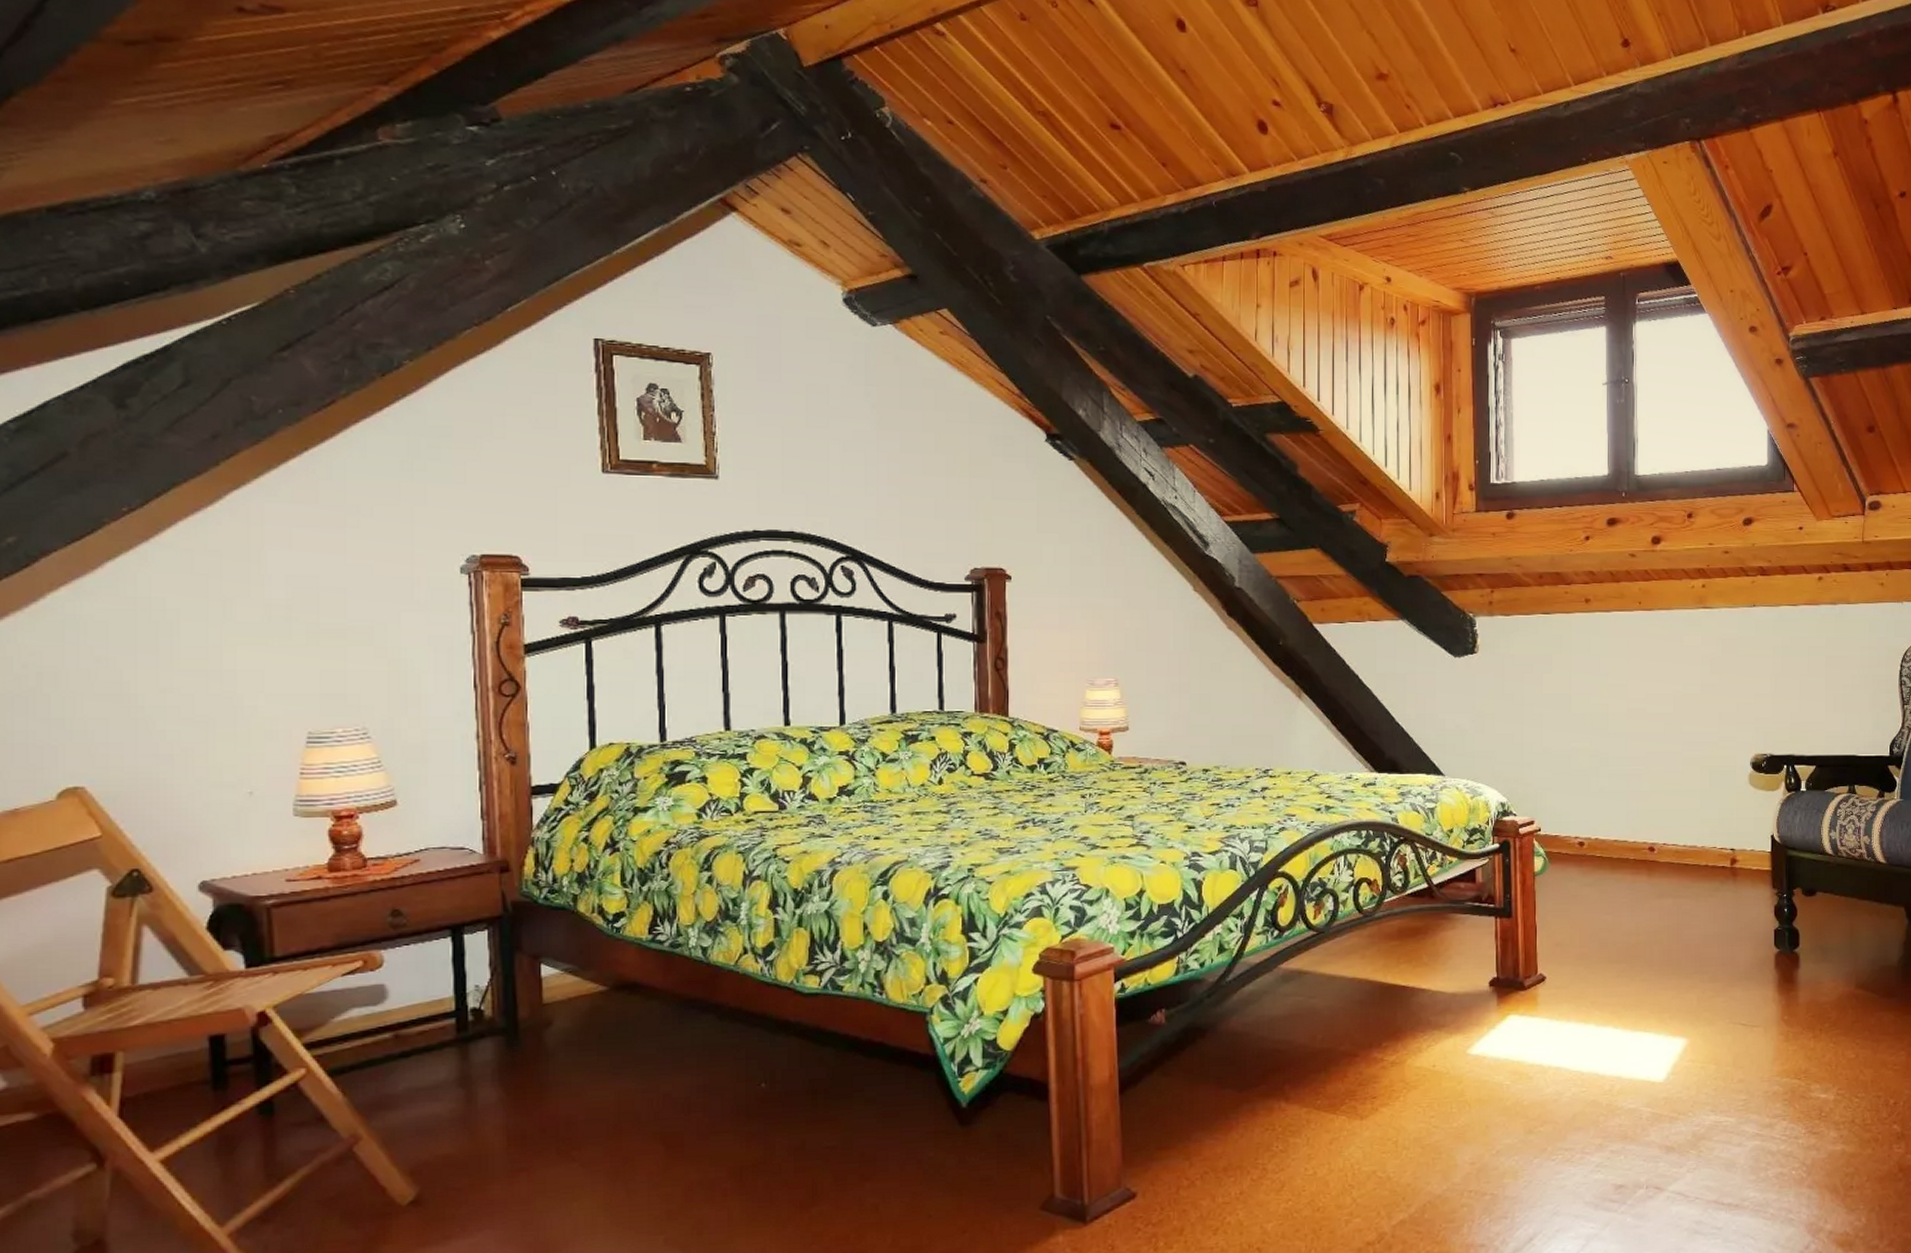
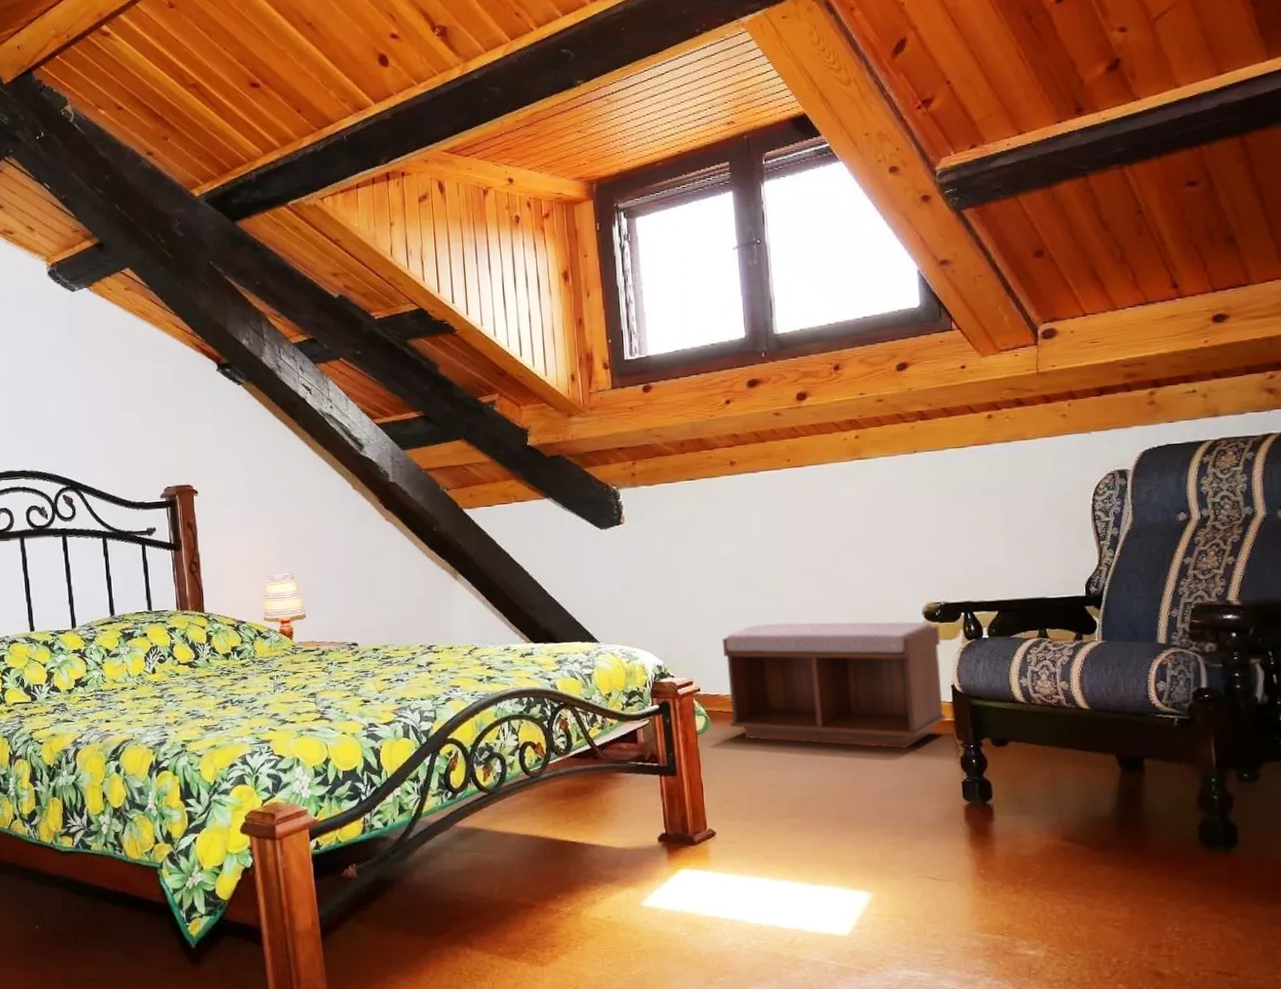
bench: none [1566,765,1765,896] -> present [723,621,947,749]

